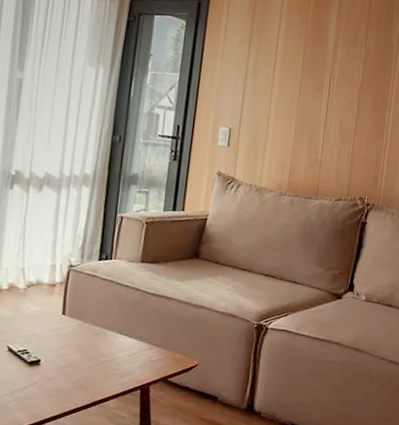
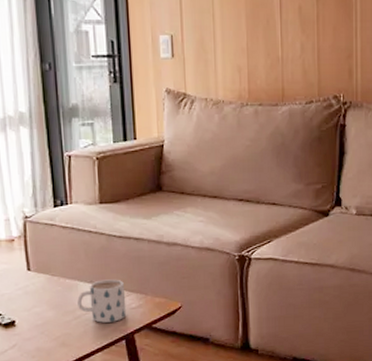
mug: none [102,331,150,372] -> present [77,279,127,323]

